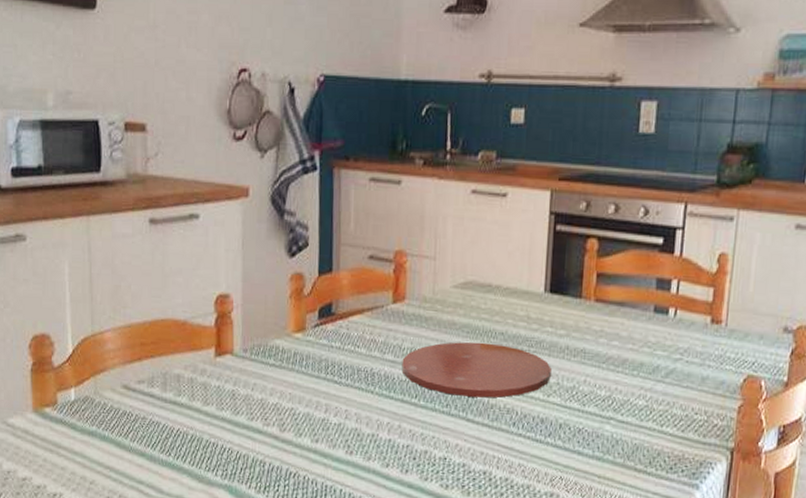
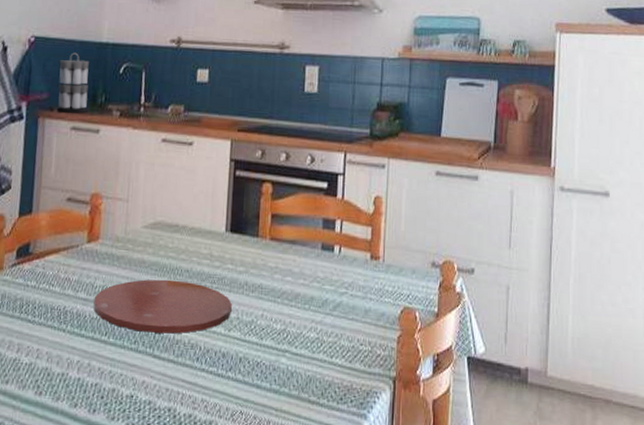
spice rack: none [352,92,388,164] -> present [56,52,89,114]

